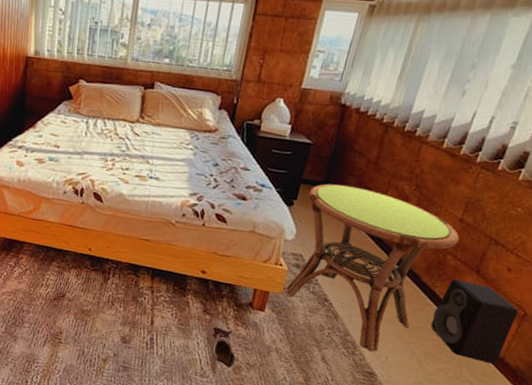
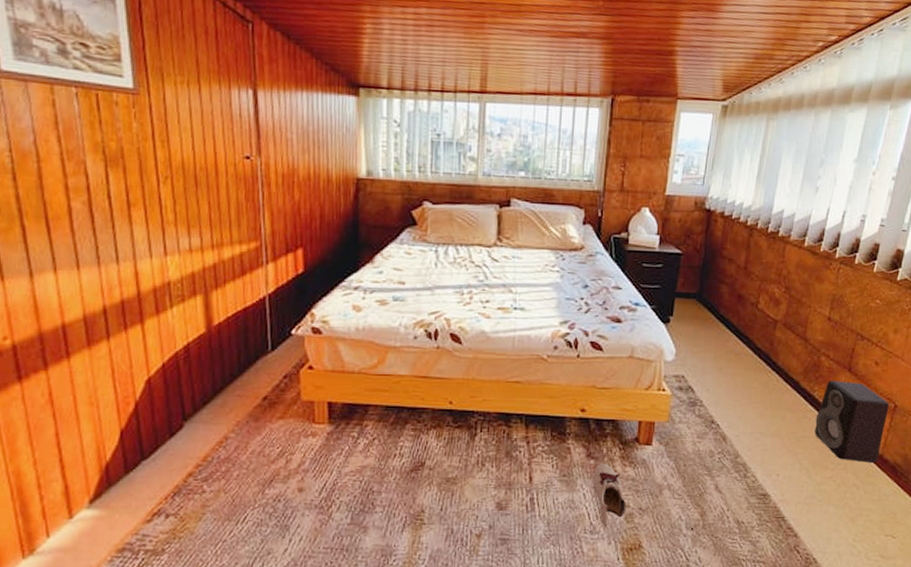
side table: present [285,183,460,352] -> none [671,294,830,471]

